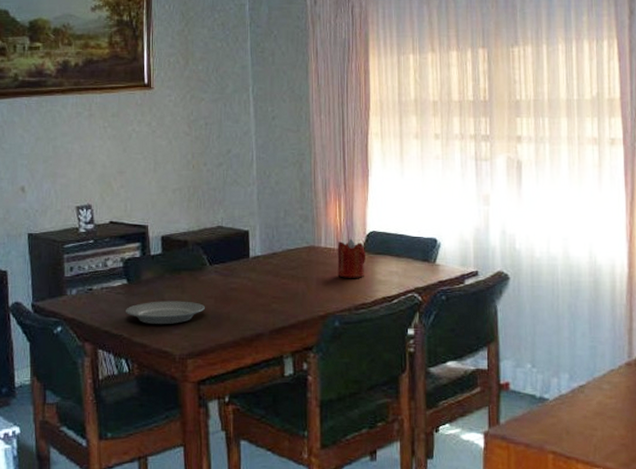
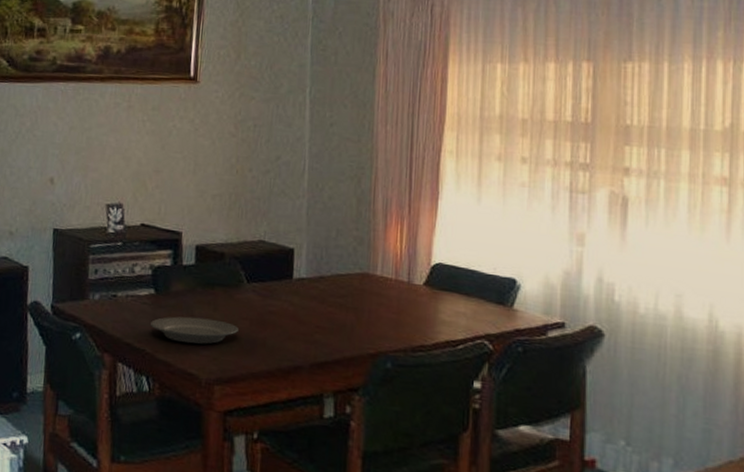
candle: present [337,239,366,278] -> none [394,269,430,316]

